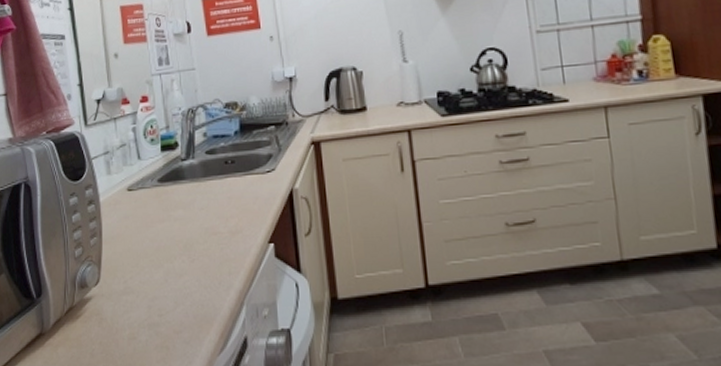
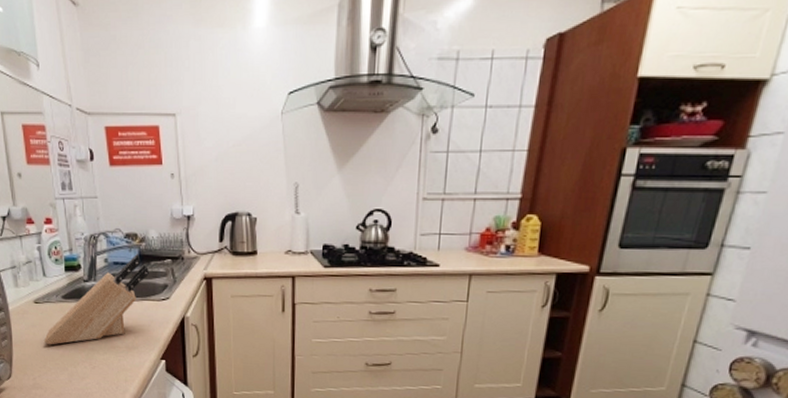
knife block: none [138,122,251,239] -> present [44,253,149,345]

